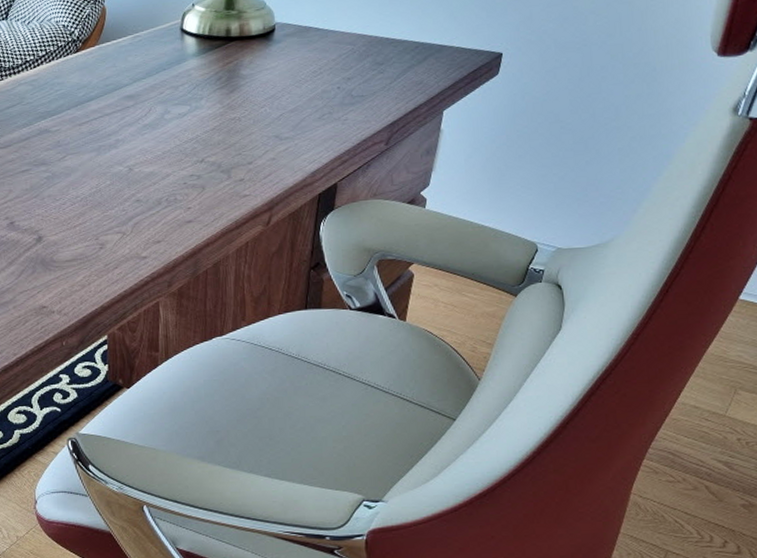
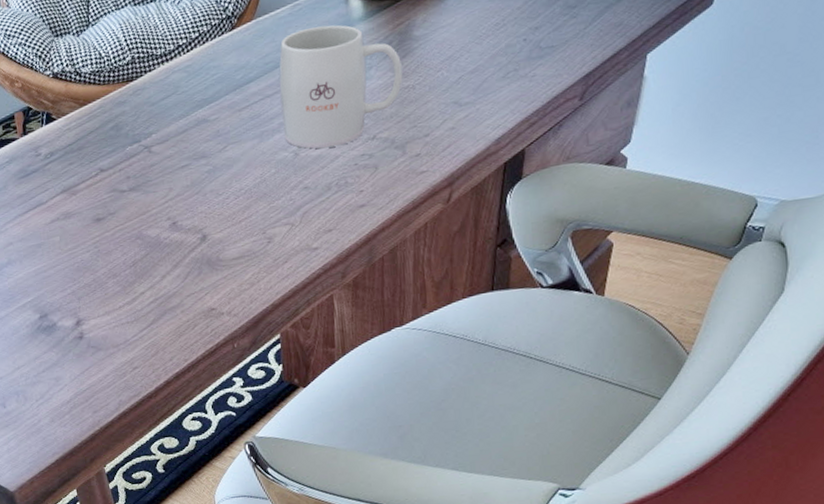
mug: none [117,57,230,167] -> present [278,24,403,149]

